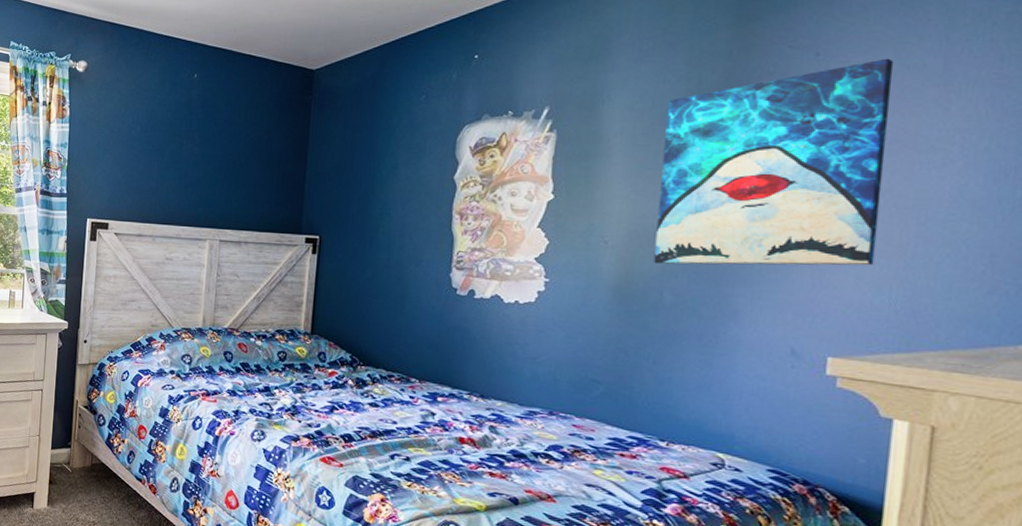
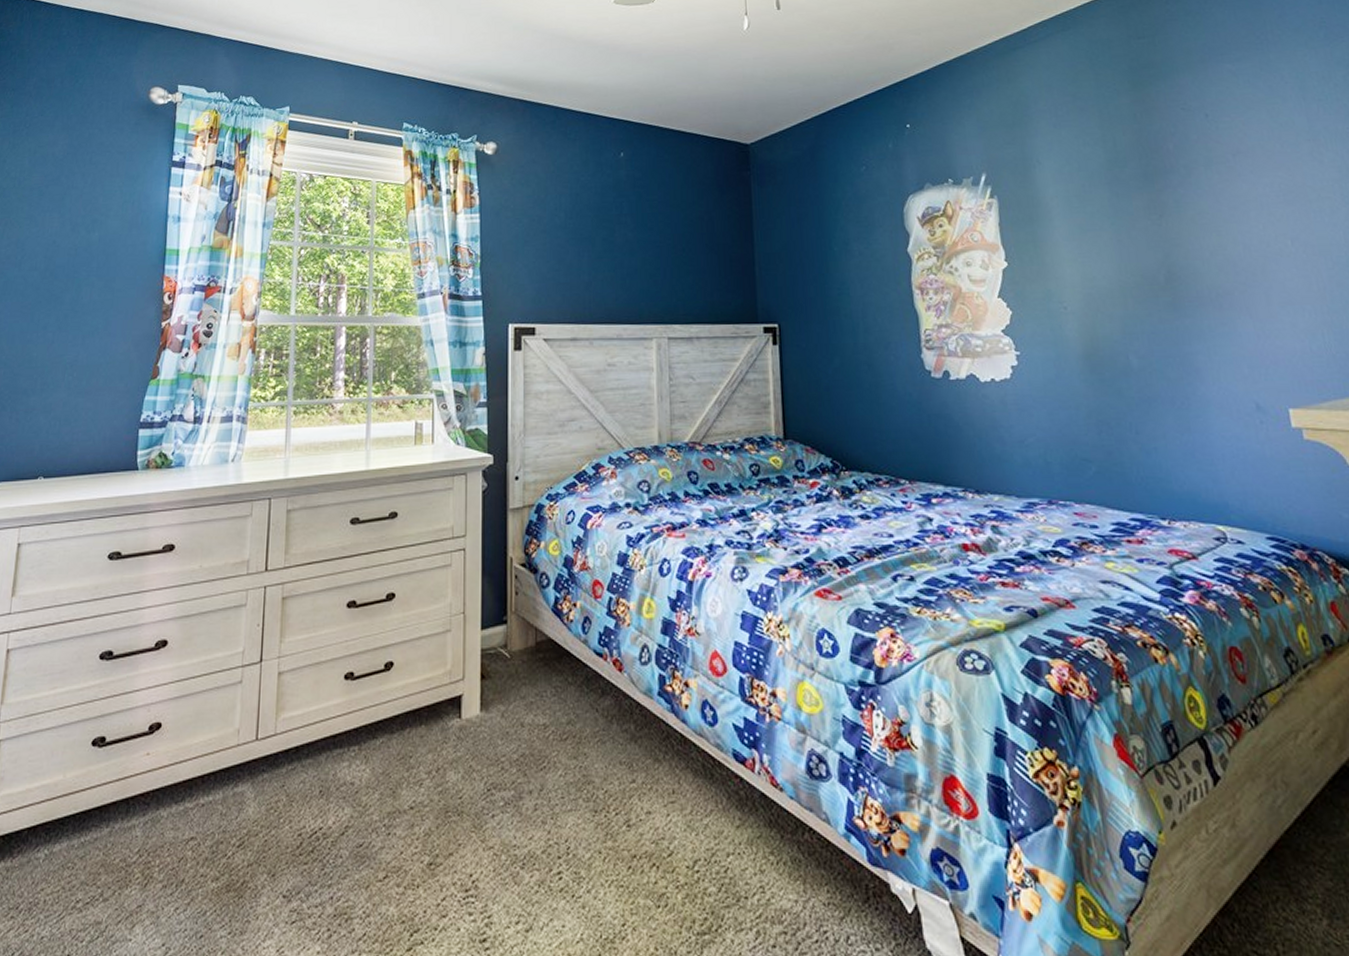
wall art: present [654,58,895,266] -> none [1091,117,1303,326]

